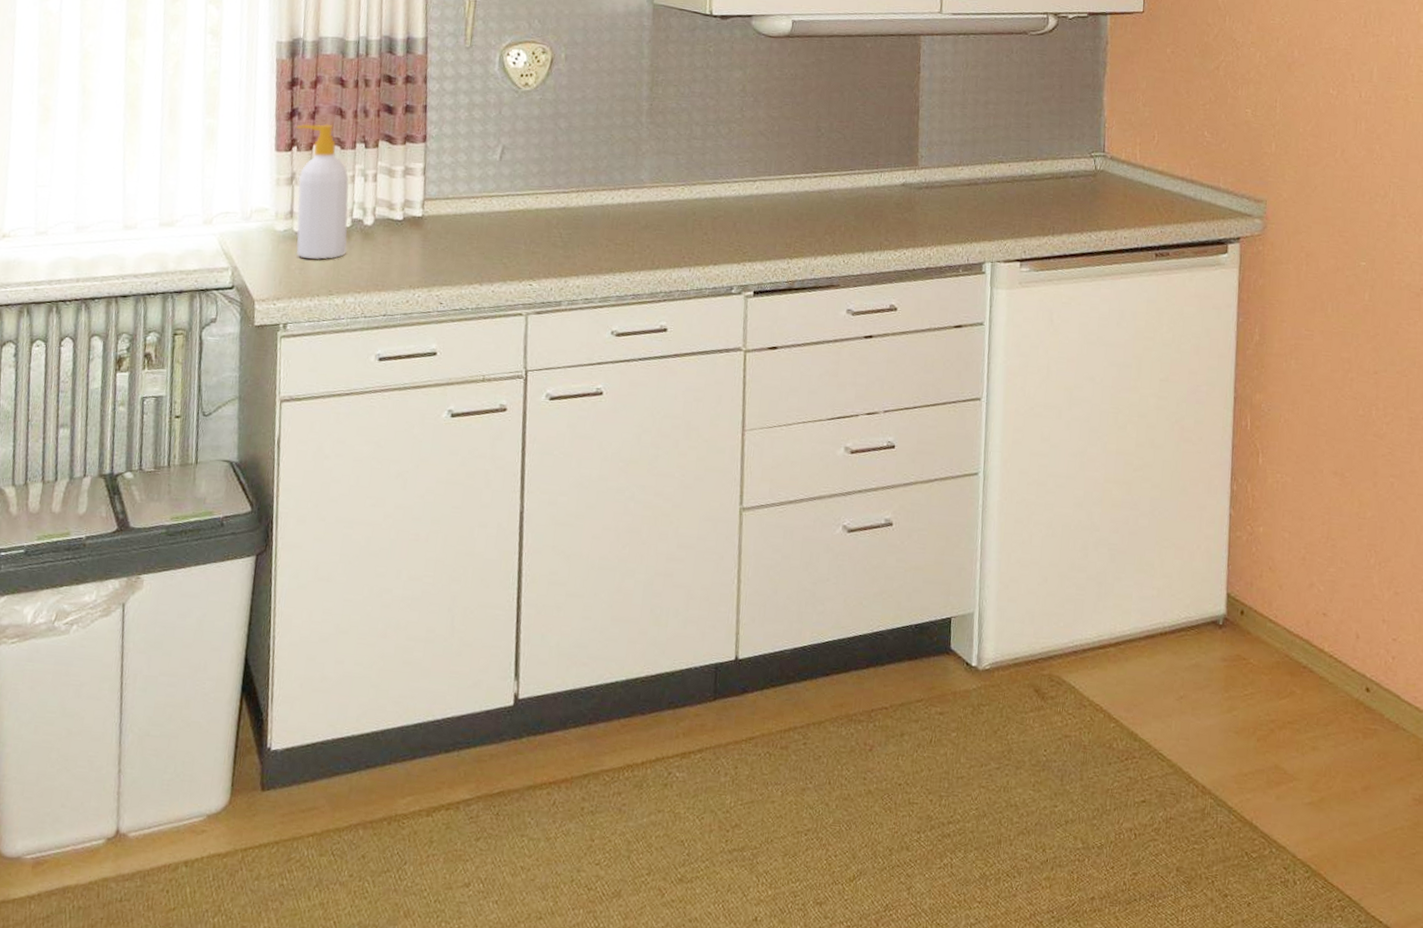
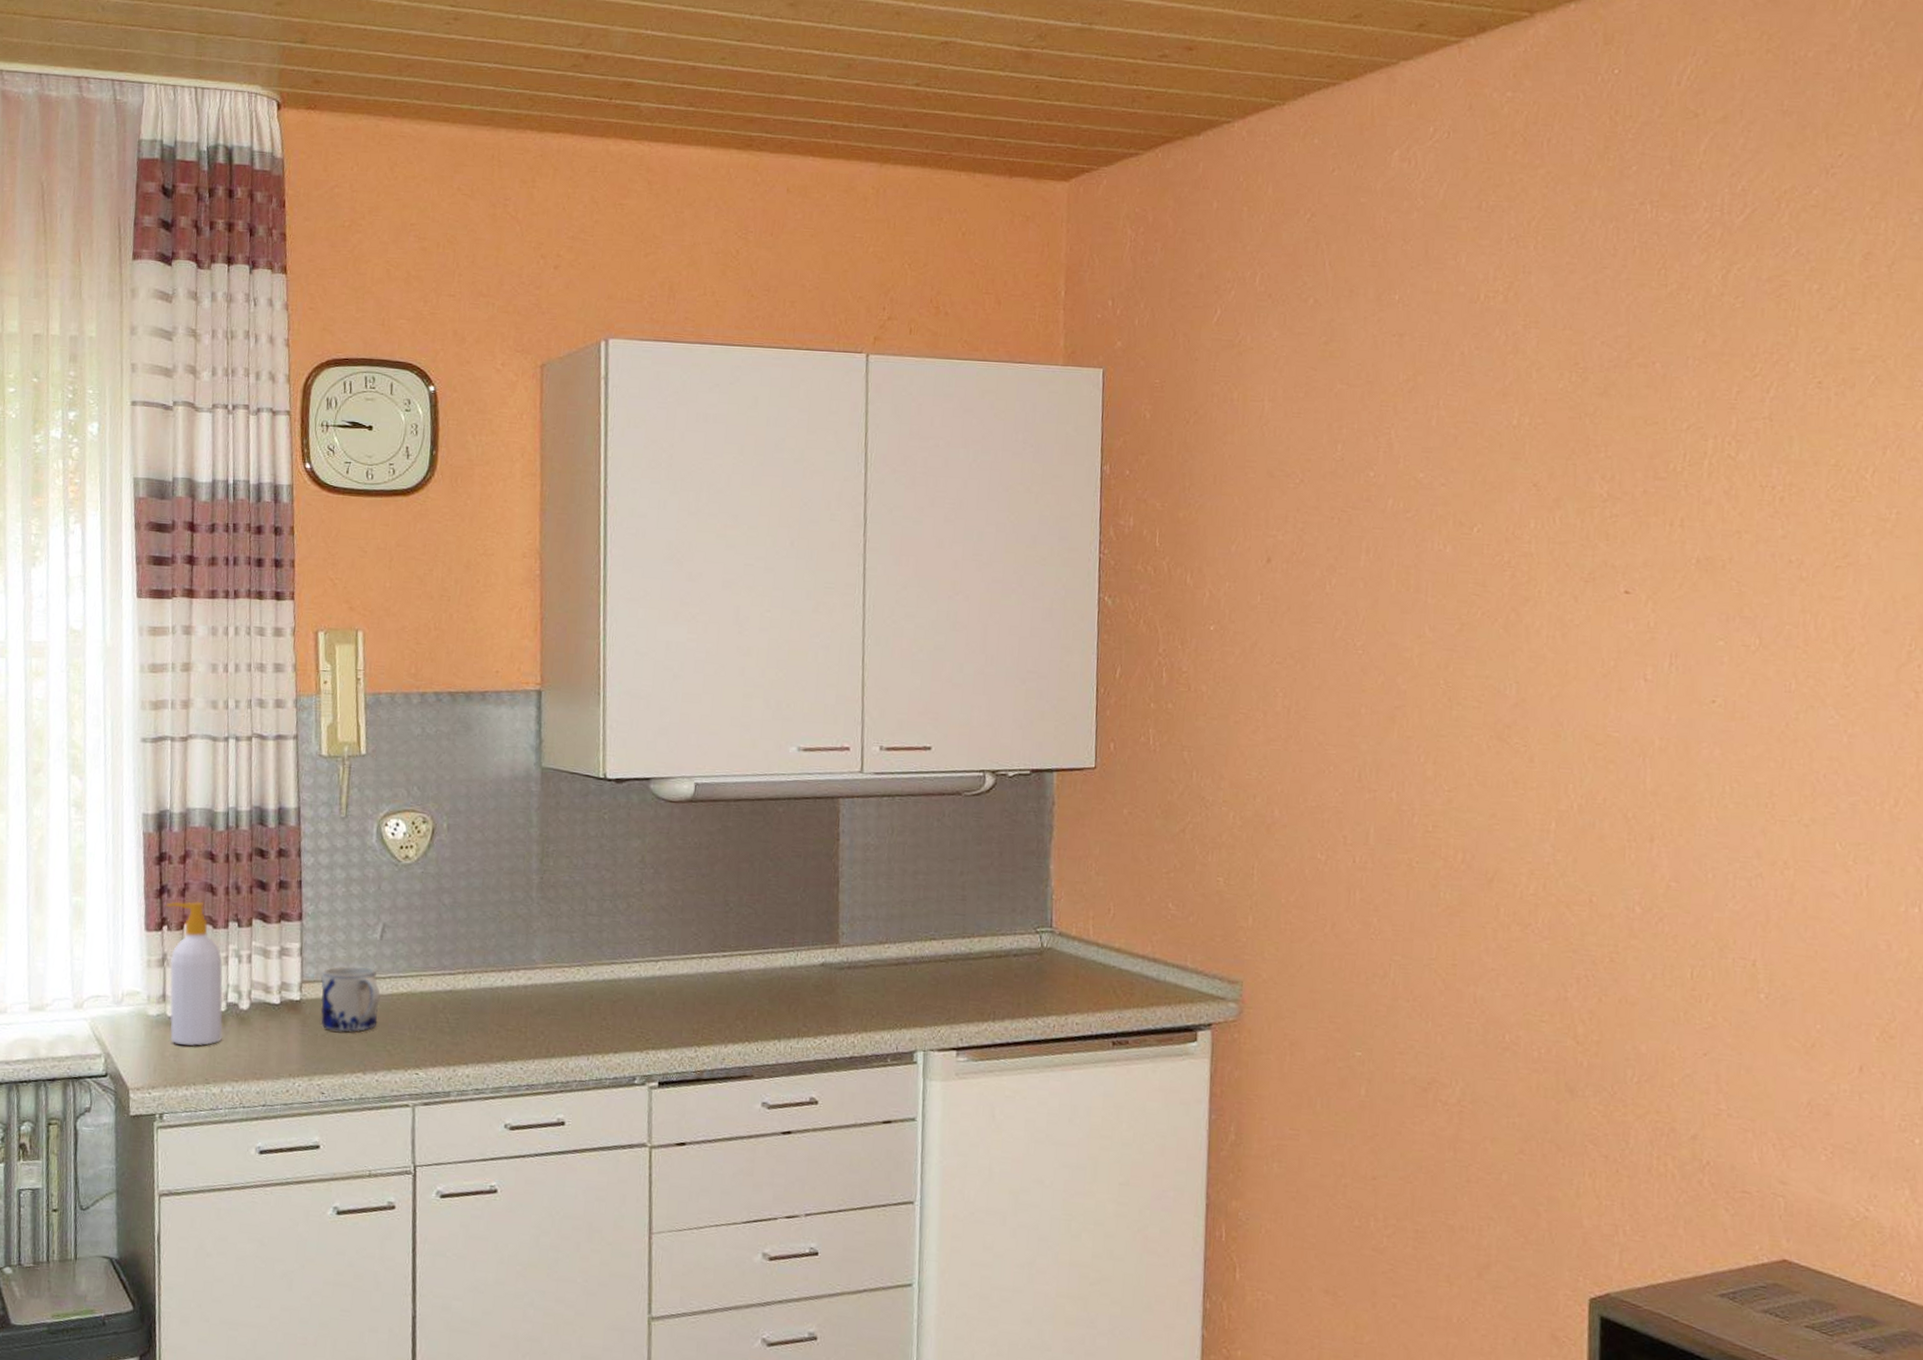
mug: none [441,184,498,246] -> present [320,965,381,1032]

